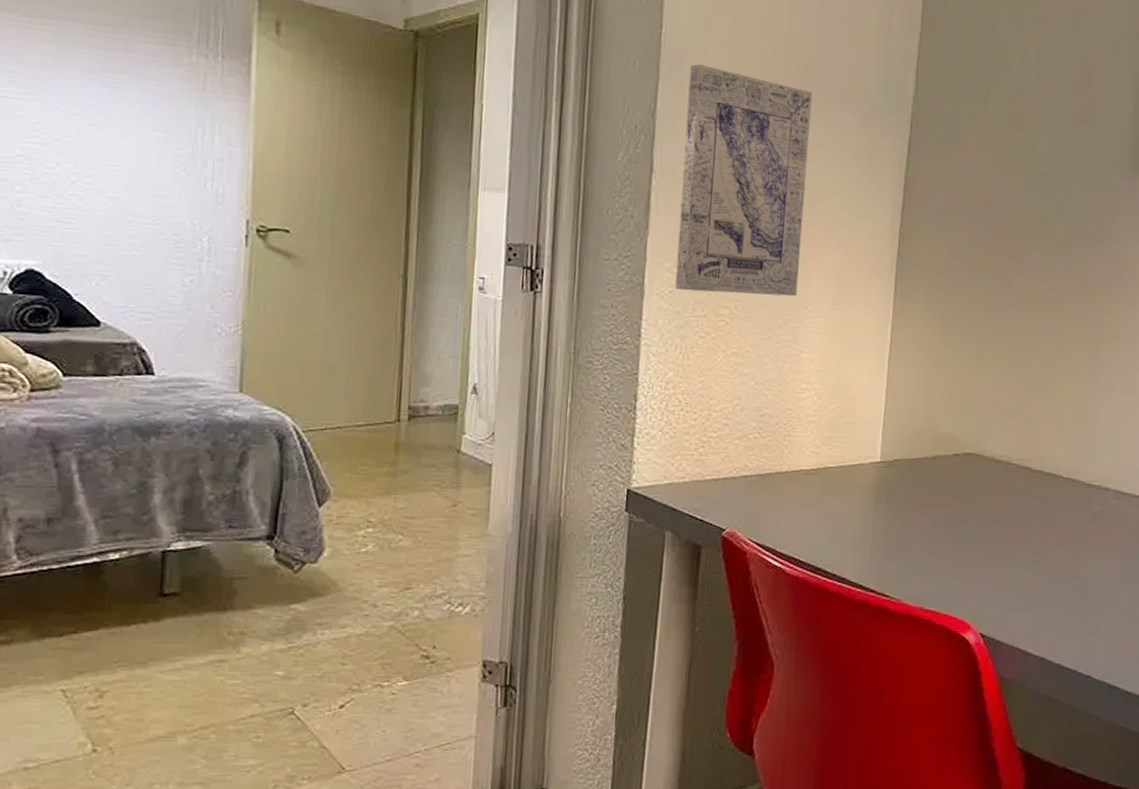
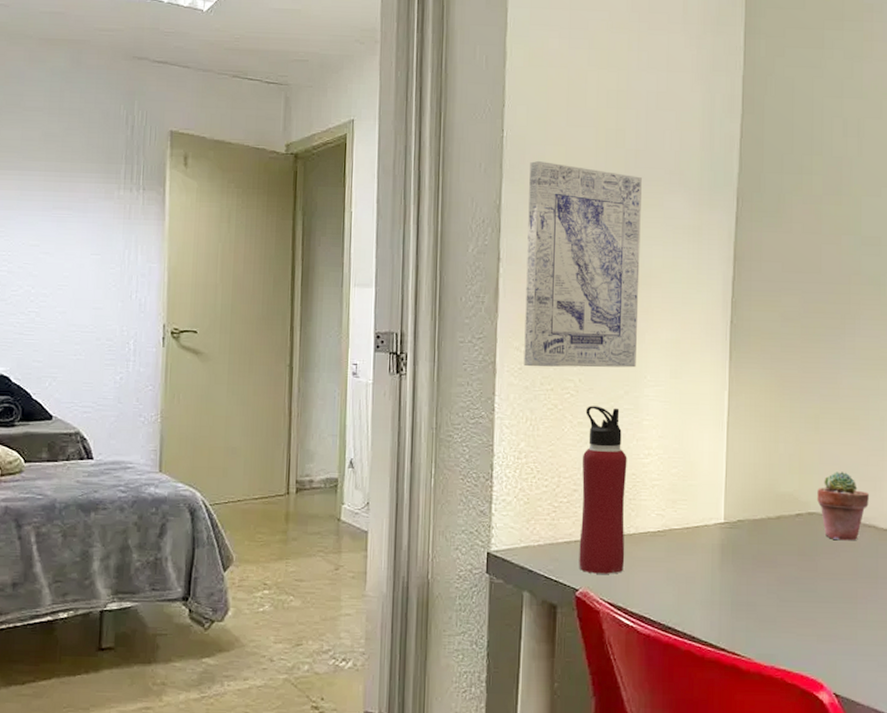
water bottle: none [726,335,783,514] -> present [579,406,627,574]
potted succulent: none [974,412,1025,482] -> present [817,472,869,541]

